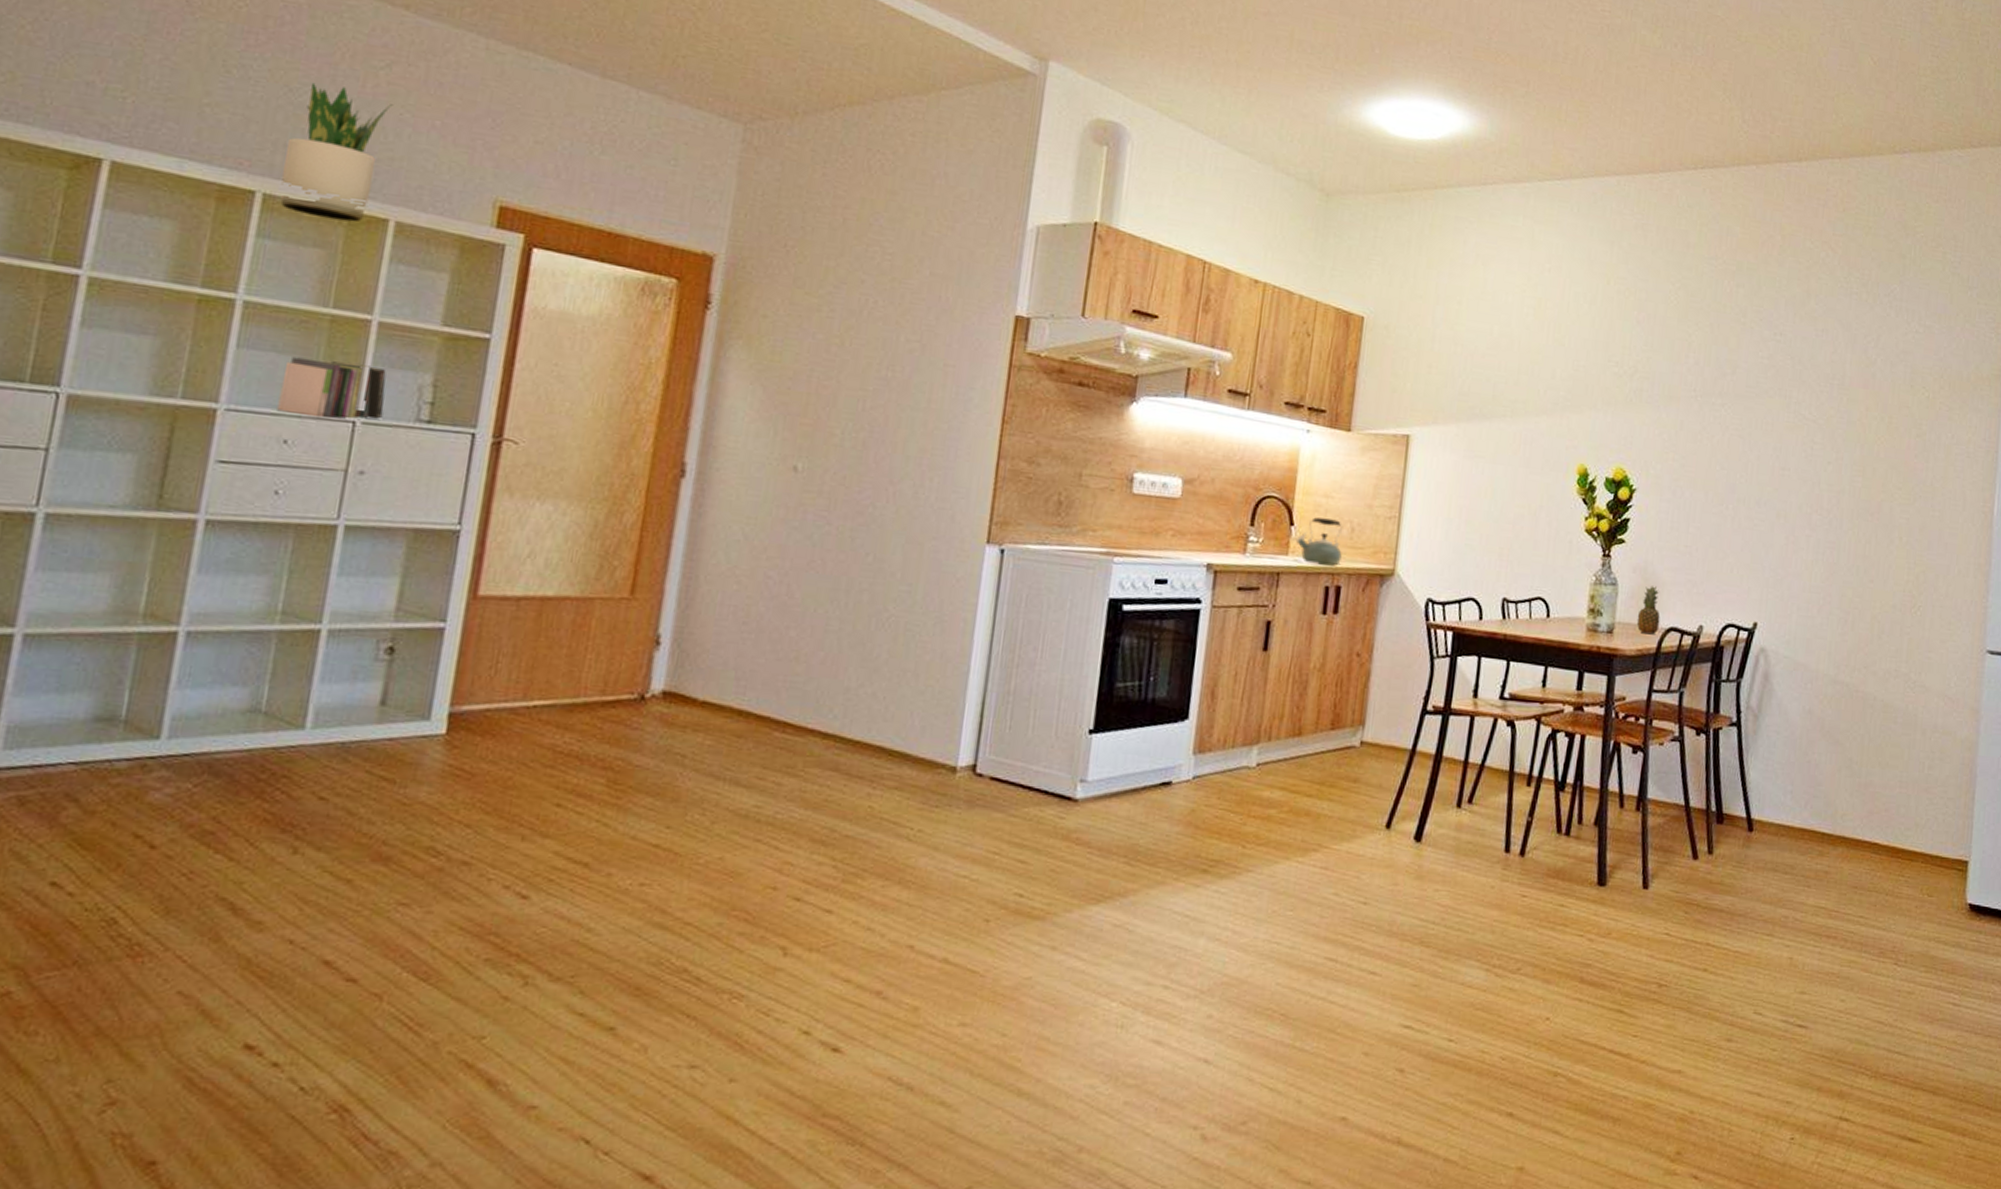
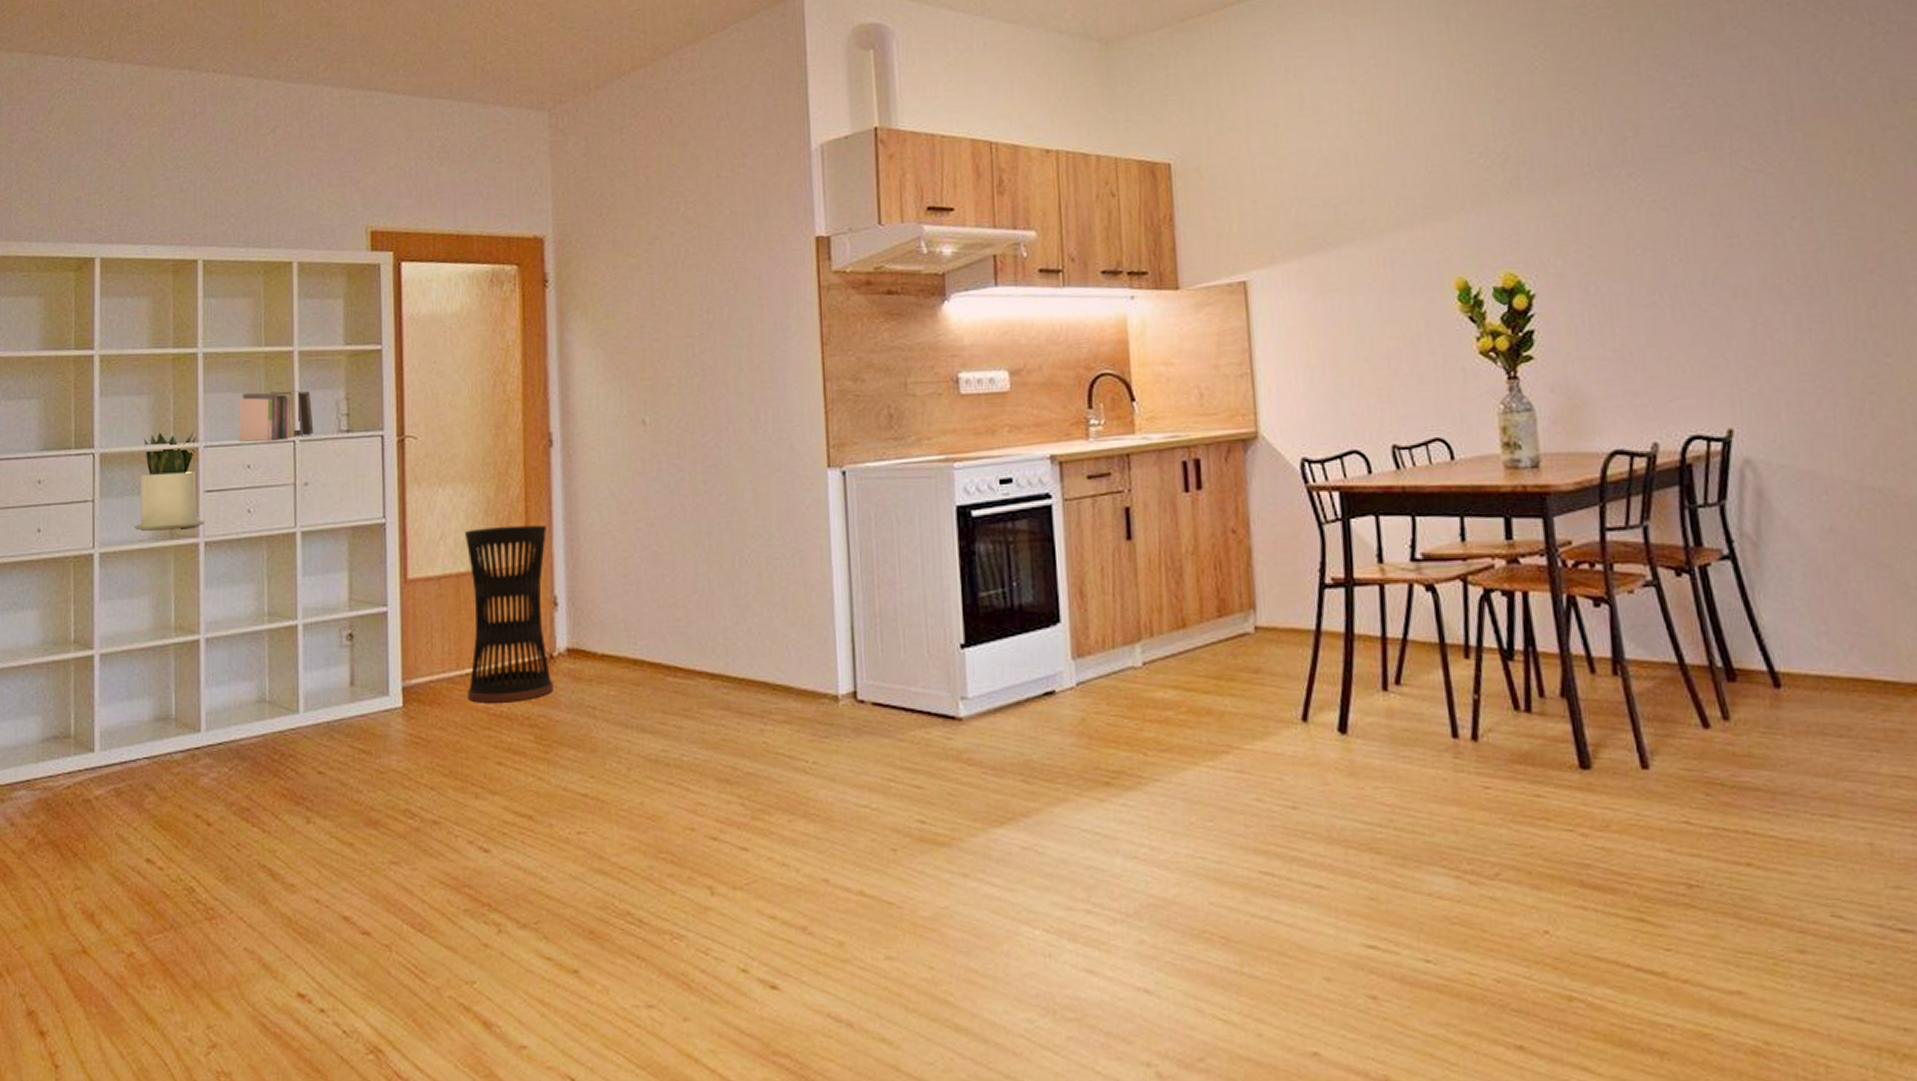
planter: none [104,383,216,502] -> present [134,431,206,531]
planter: present [280,82,392,222] -> none [212,157,280,272]
umbrella stand: none [531,551,661,742] -> present [465,525,553,703]
kettle: present [1295,517,1344,568] -> none [1140,387,1195,441]
fruit: present [1636,586,1660,635] -> none [1567,404,1599,463]

